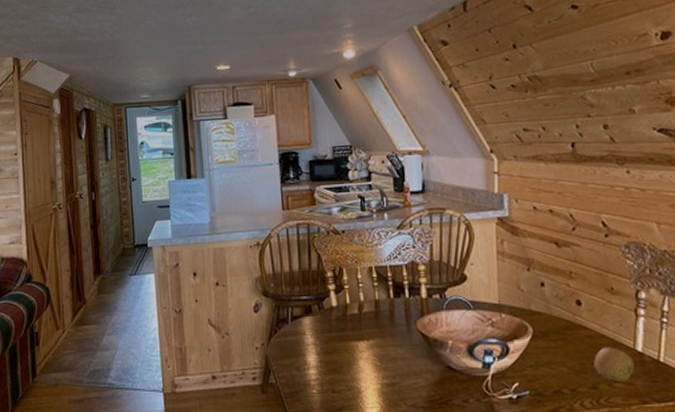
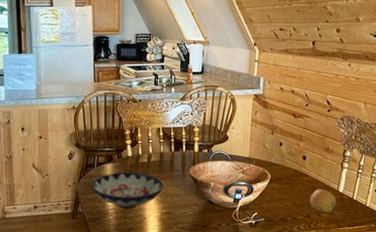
bowl: none [285,327,383,379] -> present [91,172,164,209]

